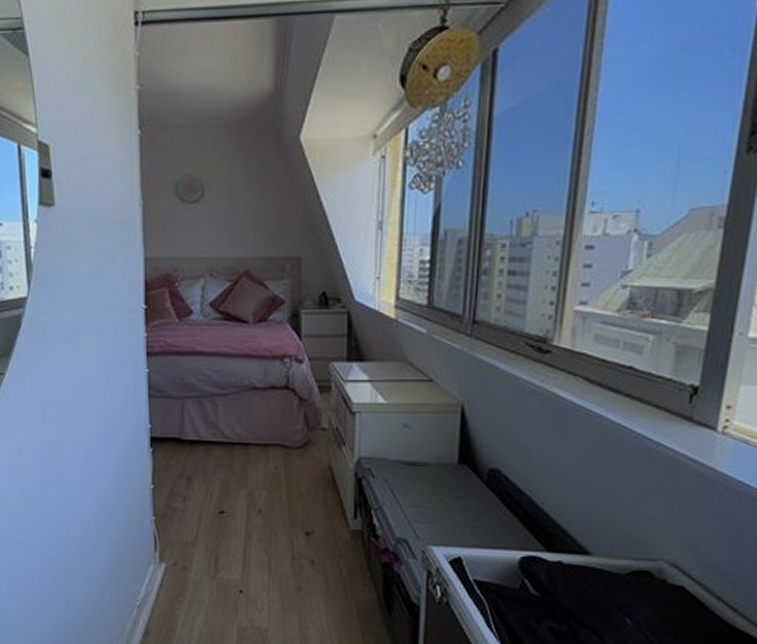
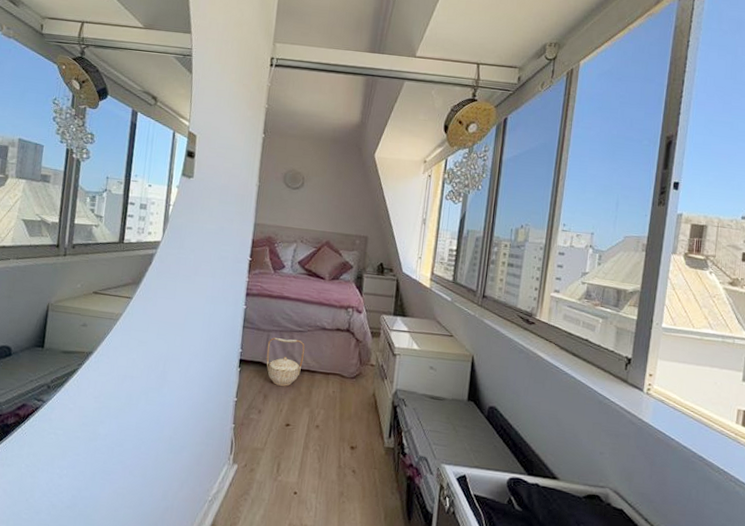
basket: none [183,405,233,466] -> present [266,337,305,387]

